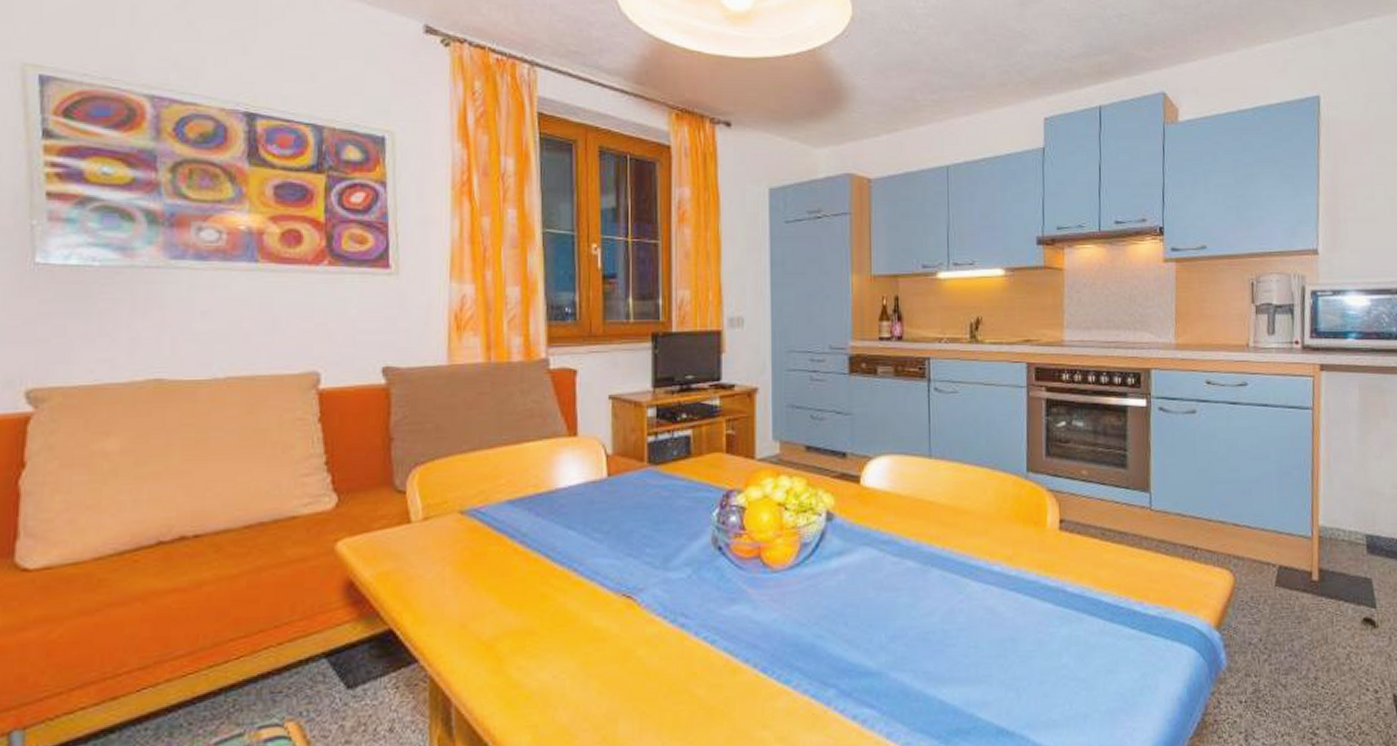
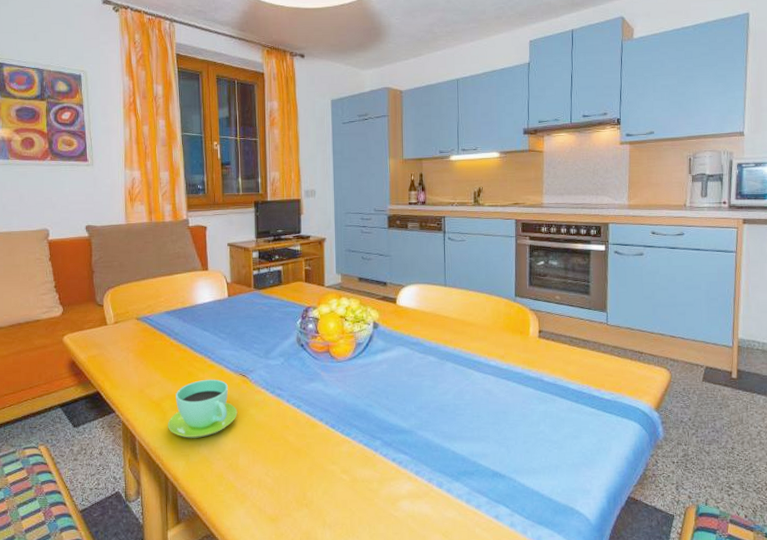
cup: none [505,603,618,699] -> present [168,379,238,438]

